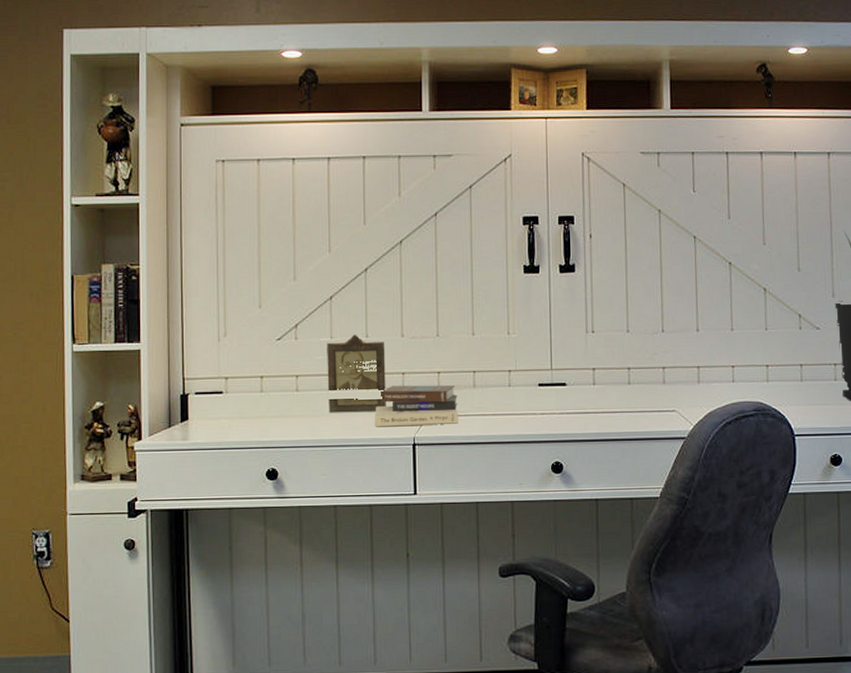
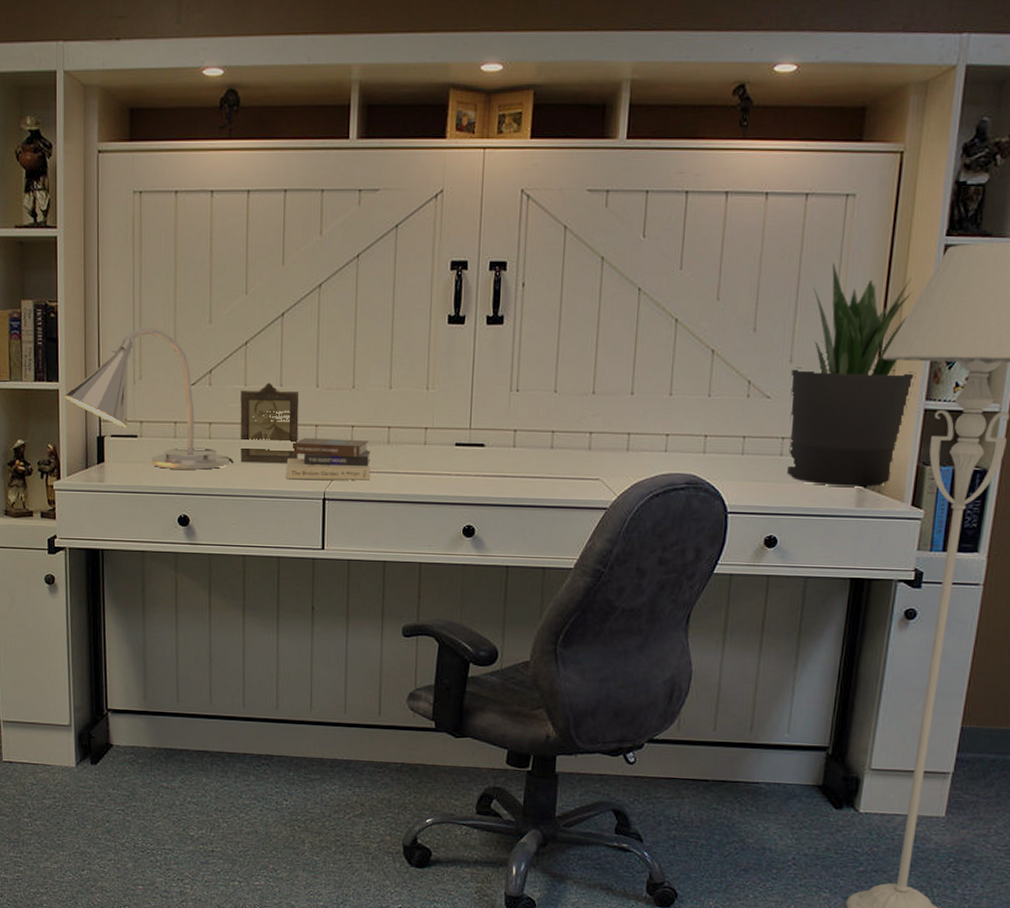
table lamp: none [146,286,322,423] -> present [65,328,234,470]

